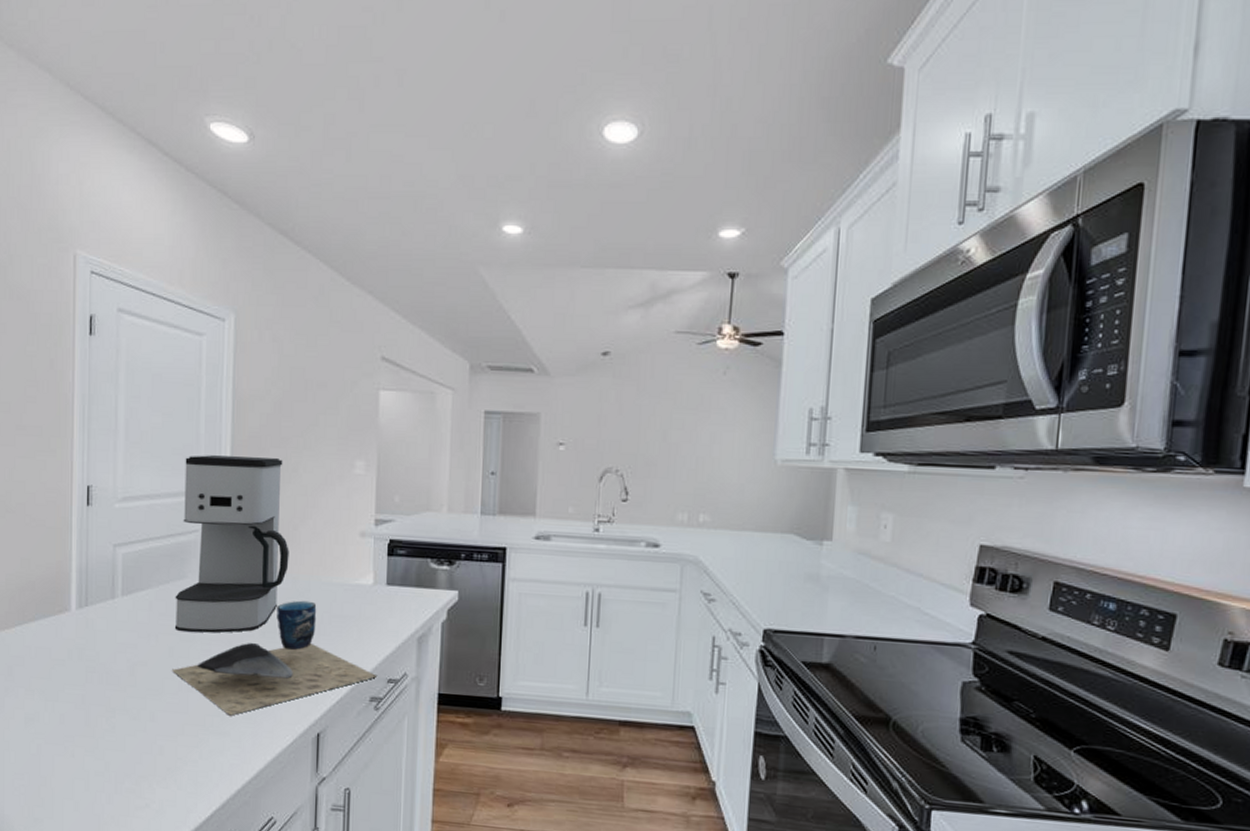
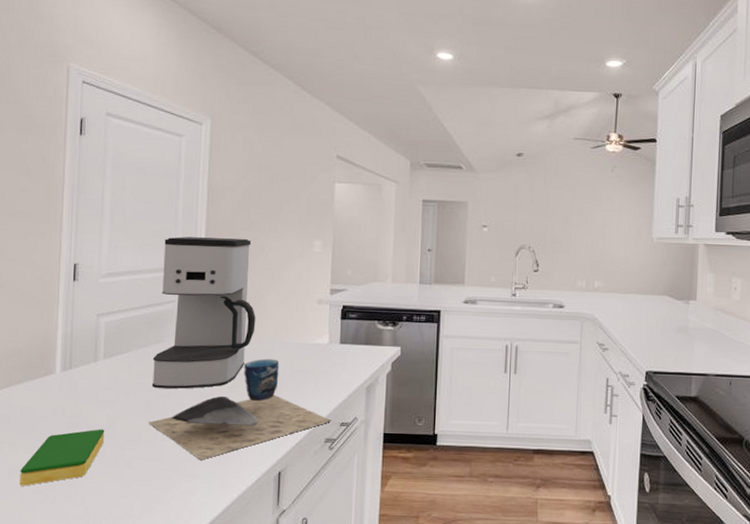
dish sponge: none [37,675,125,736] -> present [20,429,105,486]

